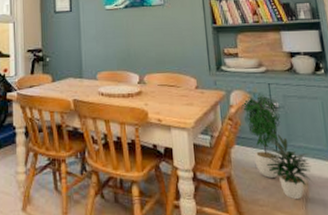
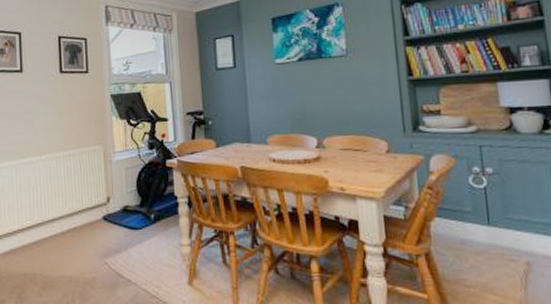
potted plant: present [241,91,315,200] -> none [444,155,538,281]

